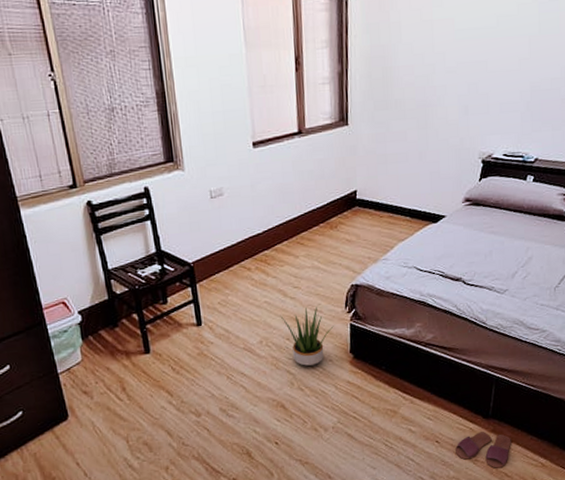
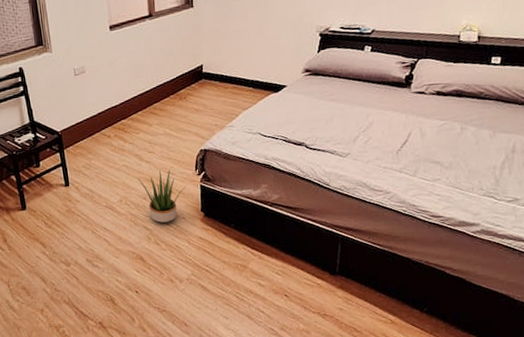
slippers: present [455,432,511,468] -> none [304,288,360,323]

